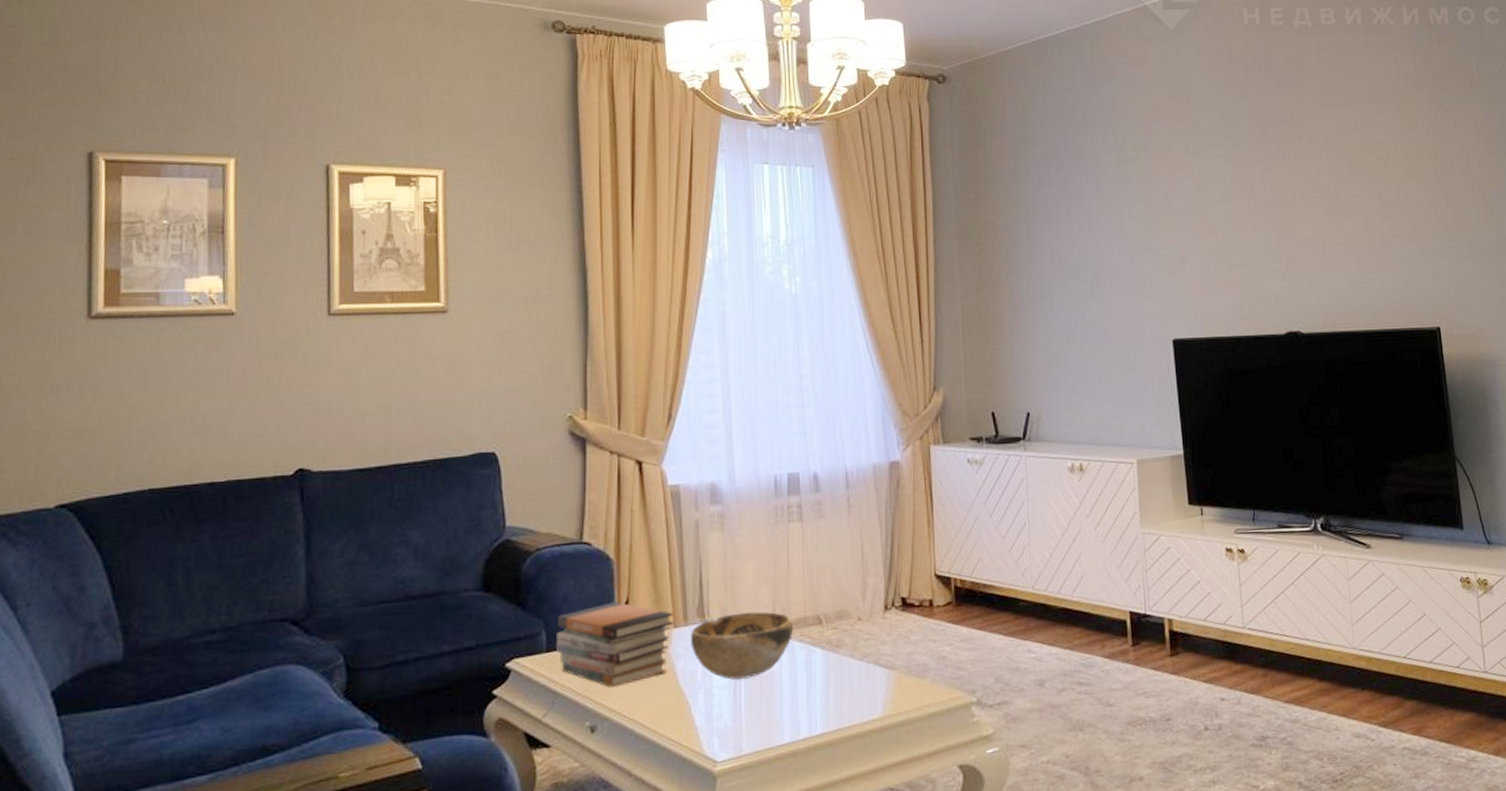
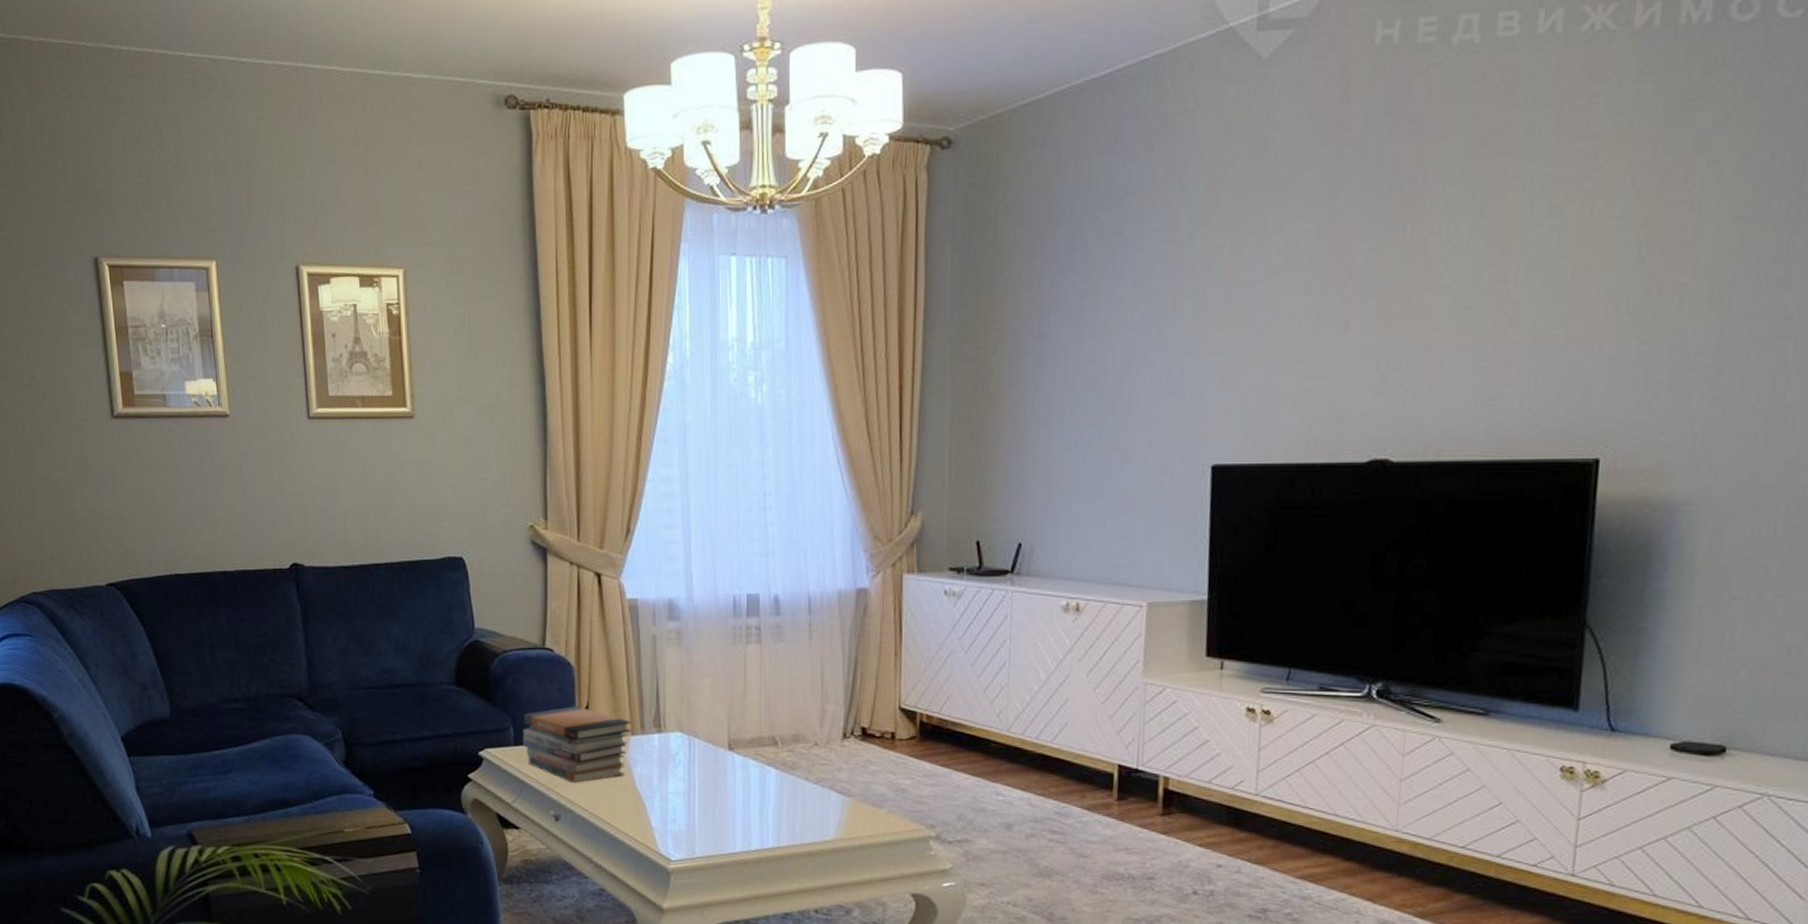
decorative bowl: present [690,611,794,680] -> none [646,727,749,789]

